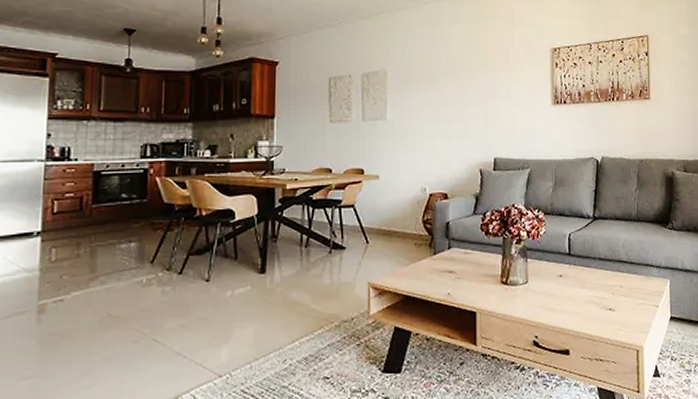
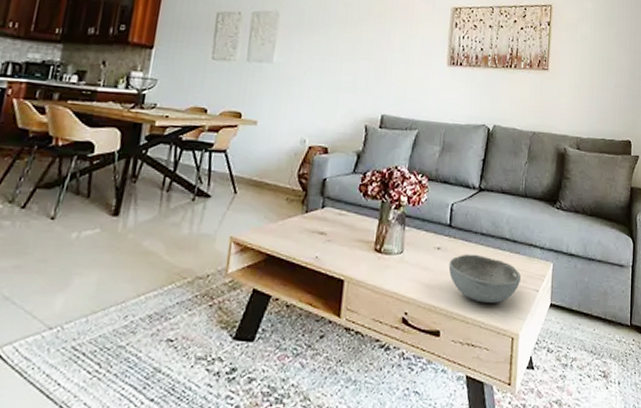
bowl: none [571,278,641,321] -> present [448,253,522,303]

